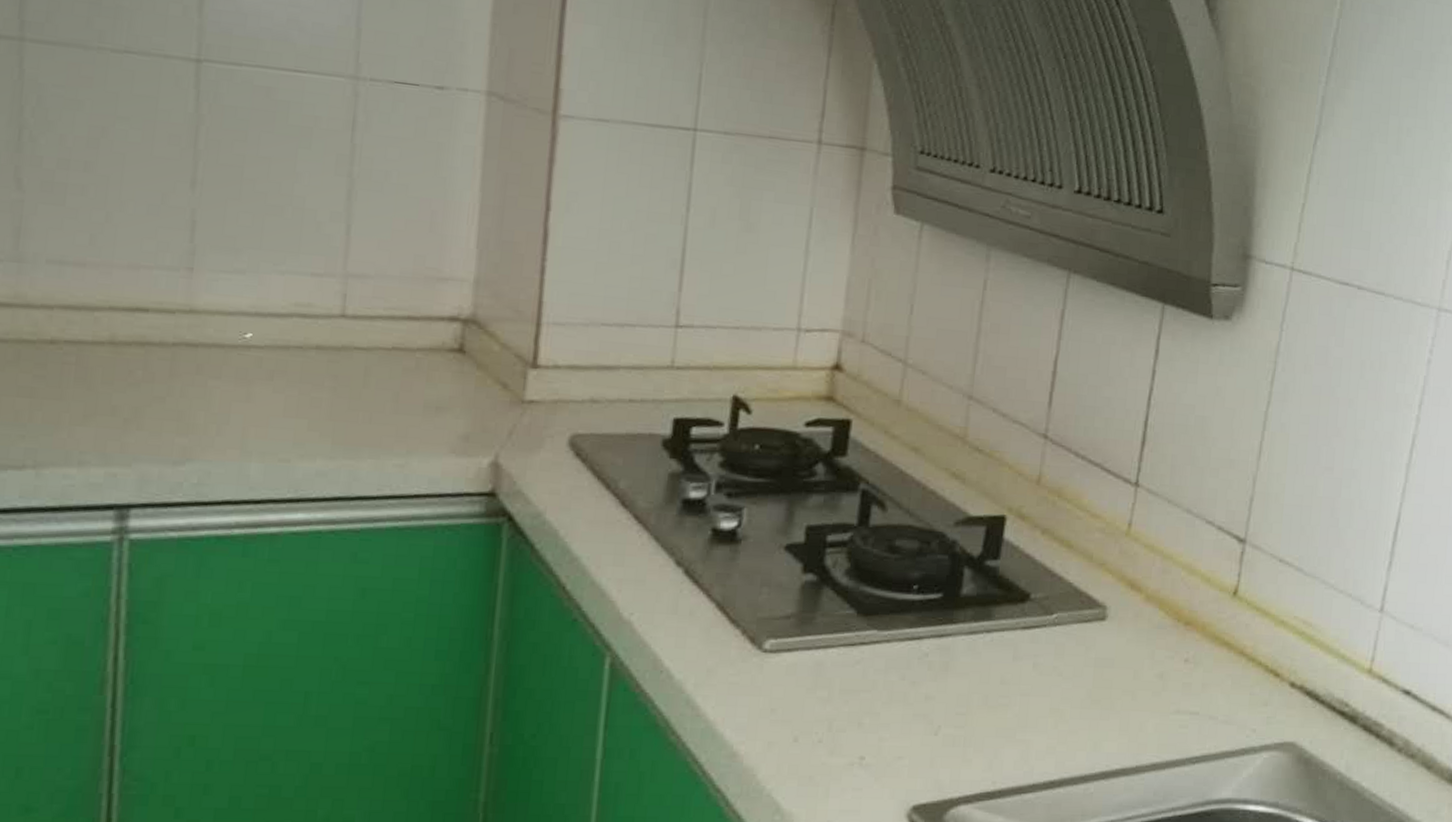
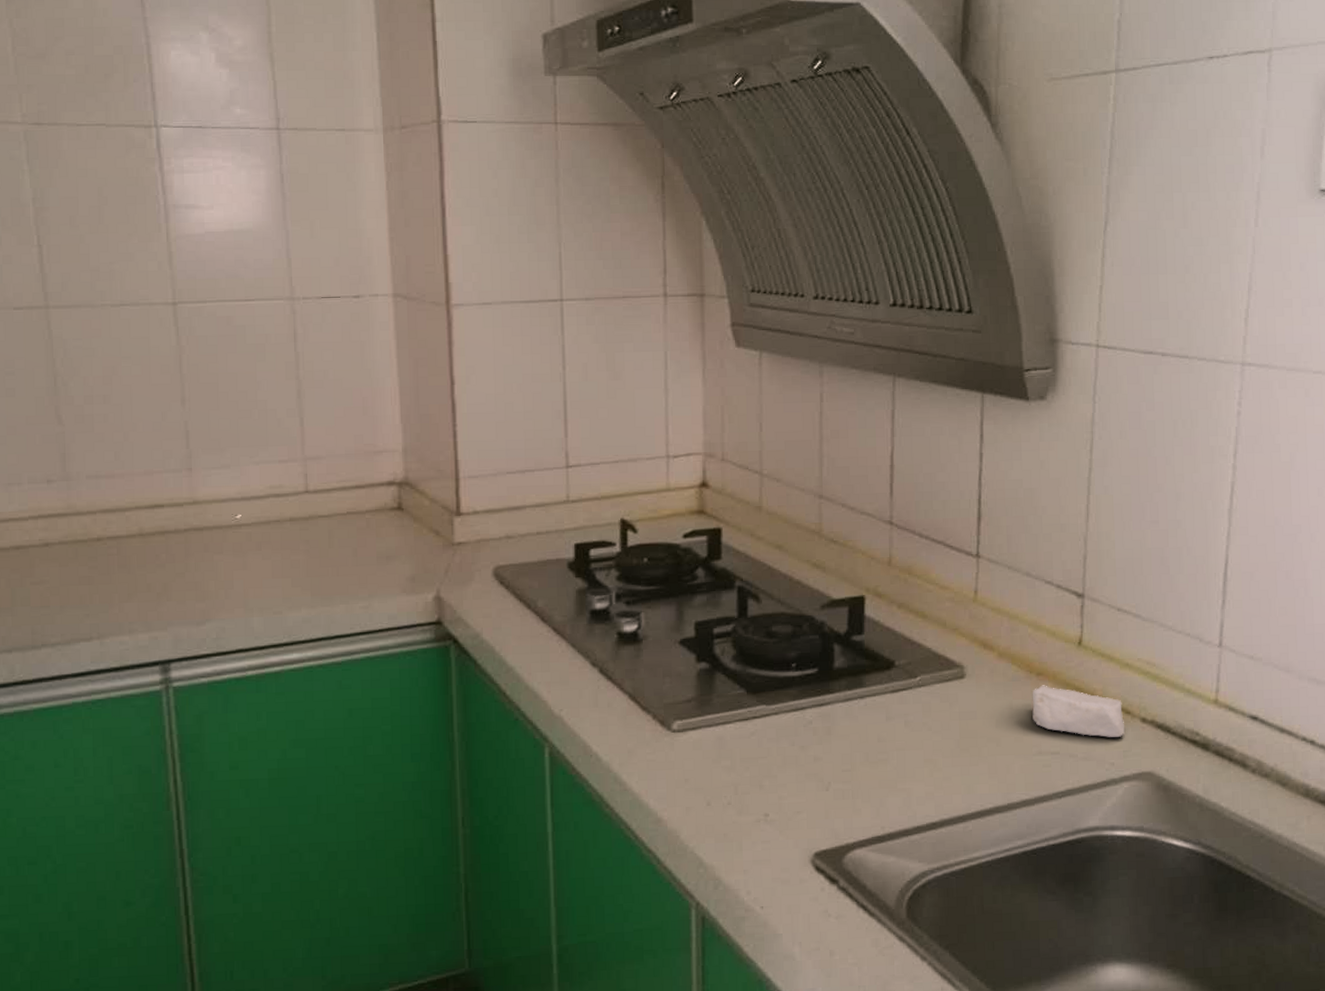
soap bar: none [1174,636,1272,701] -> present [1032,685,1125,737]

